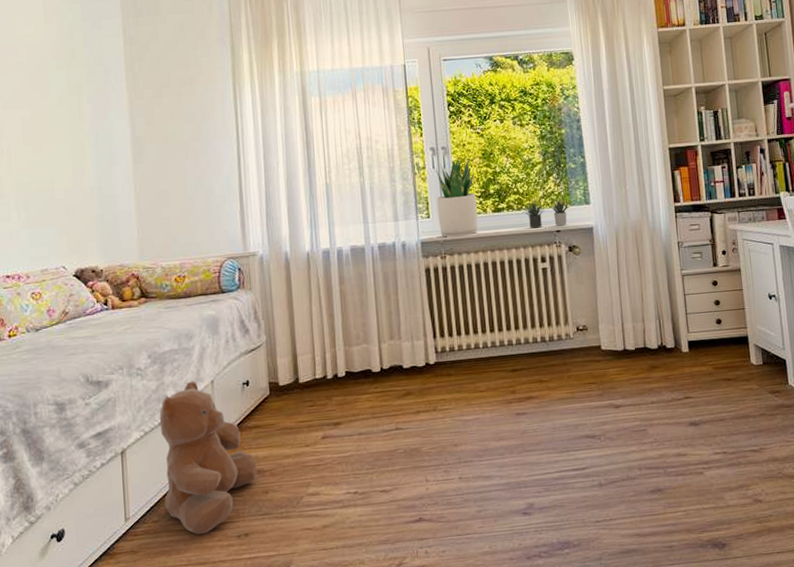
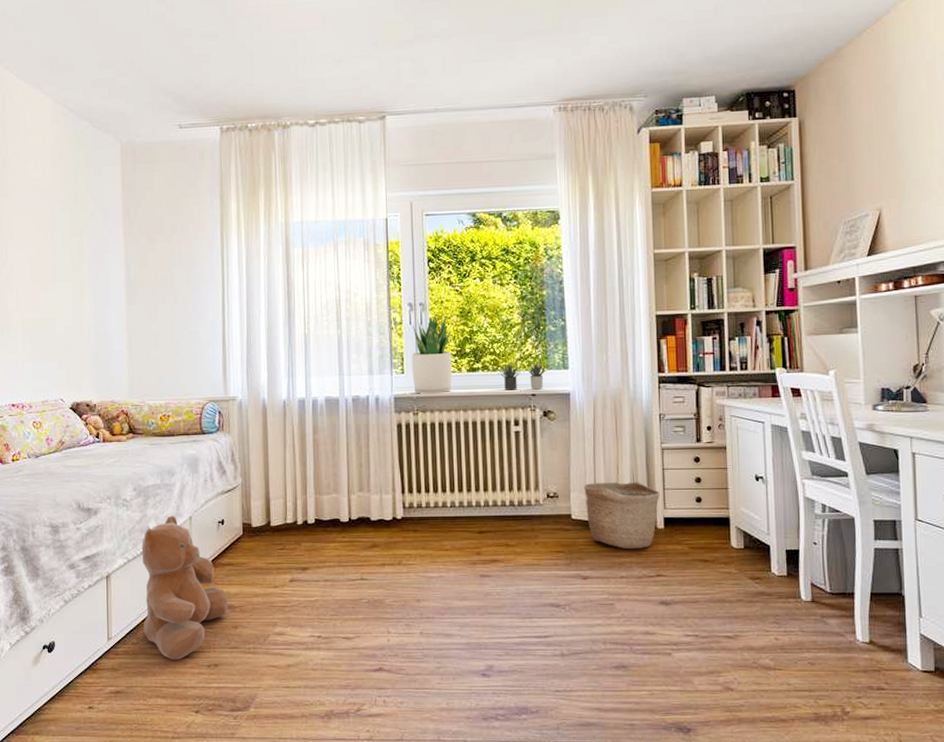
basket: none [611,308,683,375] -> present [584,481,660,549]

